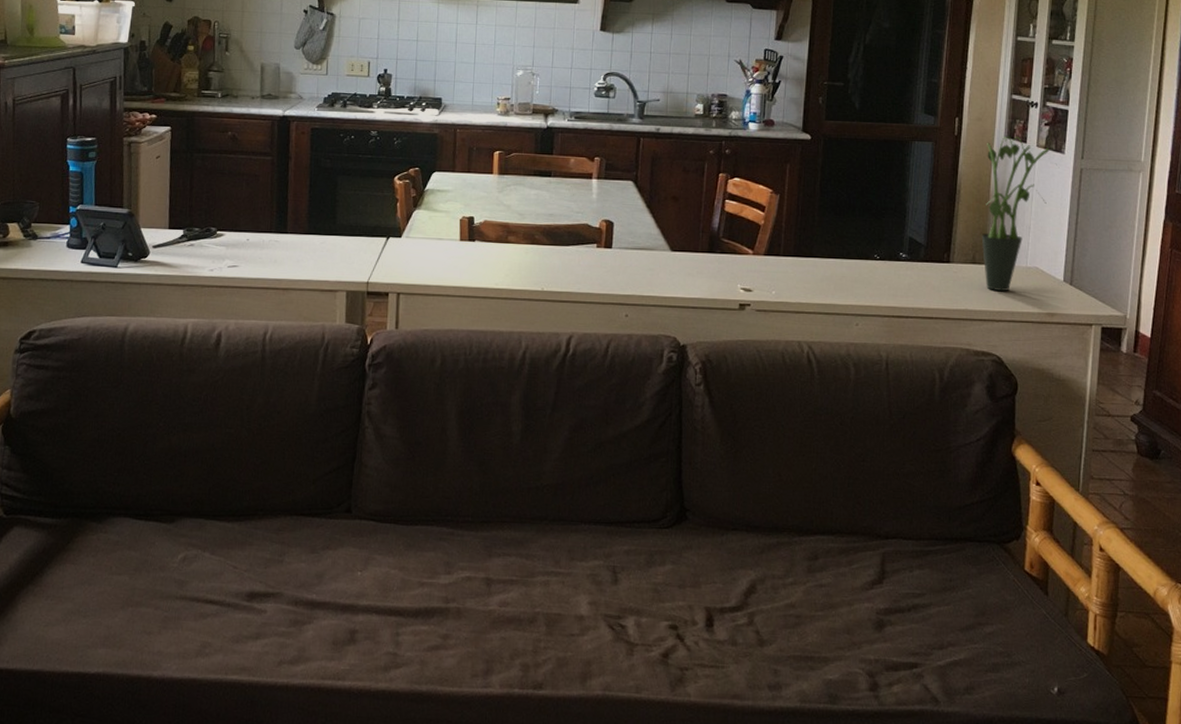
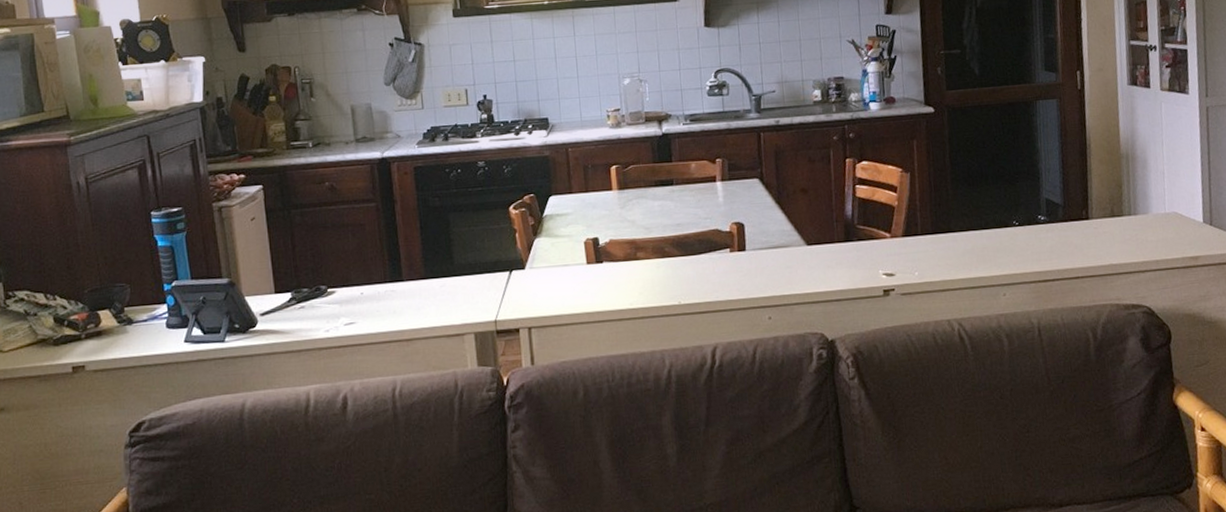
potted plant: present [981,136,1060,291] -> none [1111,82,1186,242]

